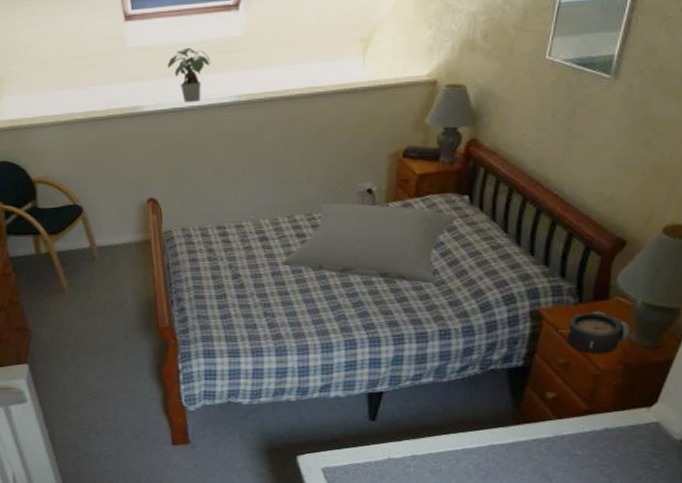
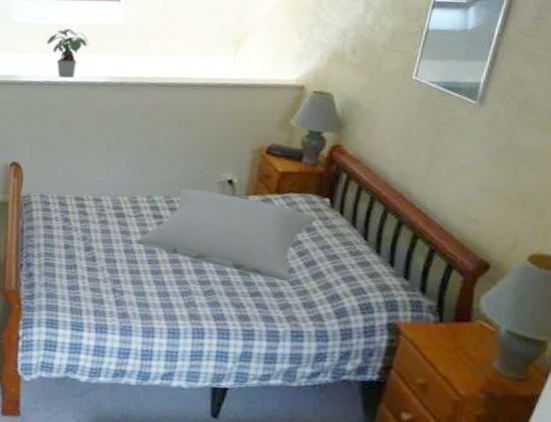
alarm clock: present [559,311,631,354] -> none [417,332,494,380]

